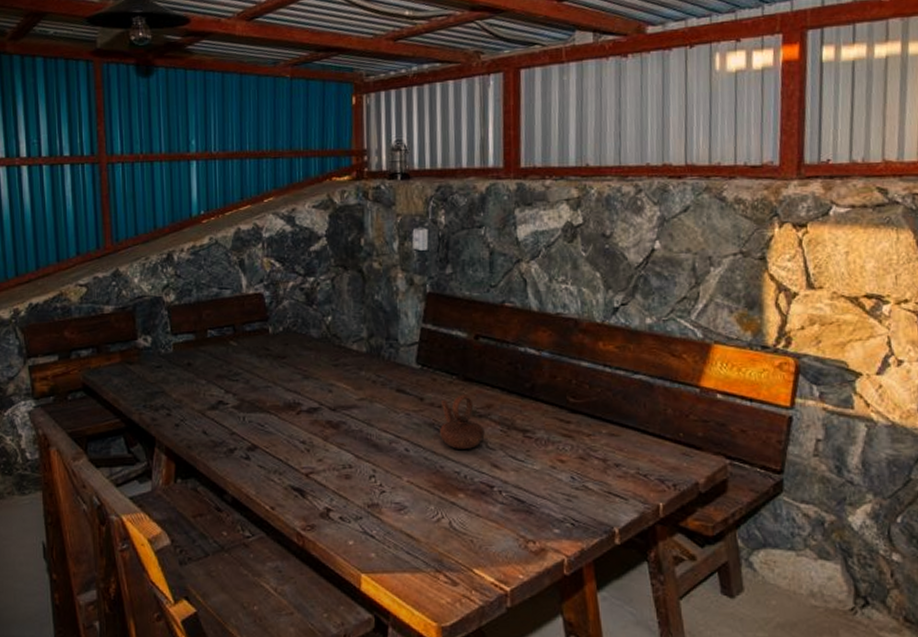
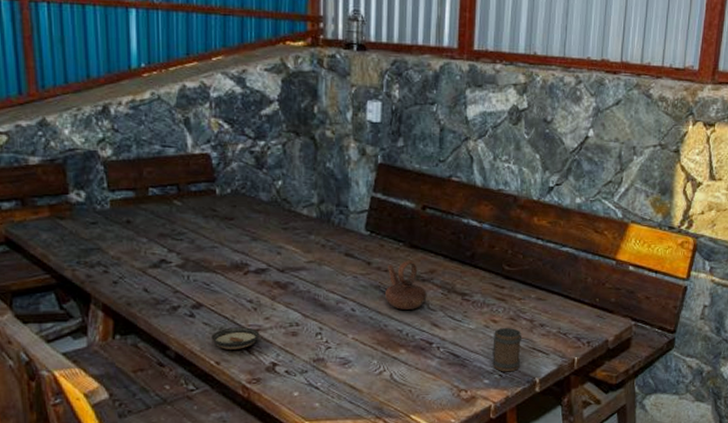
saucer: none [266,470,313,494] -> present [211,327,260,350]
mug: none [561,469,594,520] -> present [492,328,521,372]

